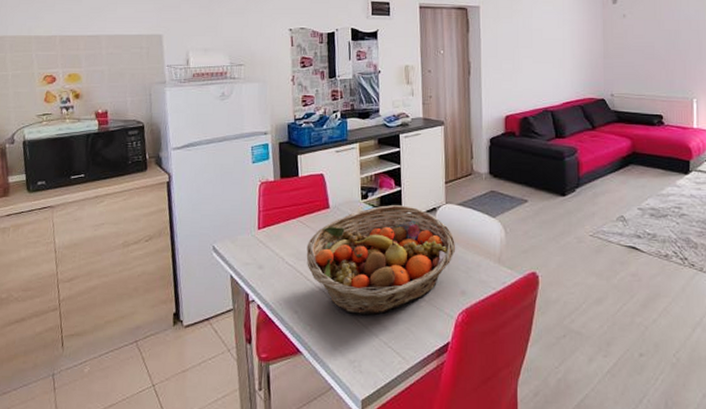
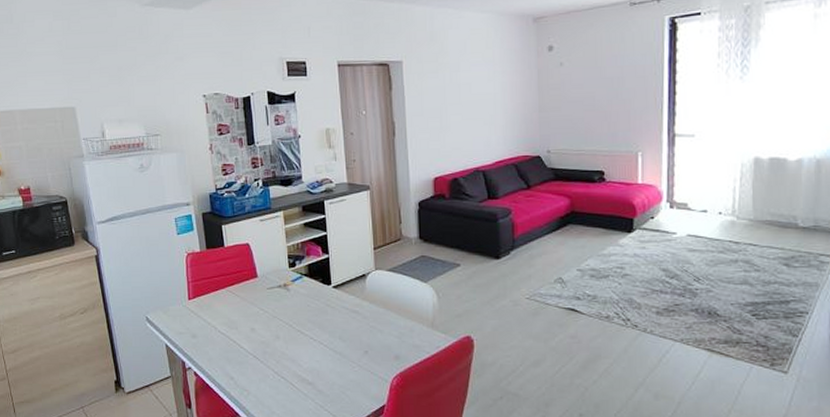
fruit basket: present [306,205,456,315] -> none [238,273,388,380]

